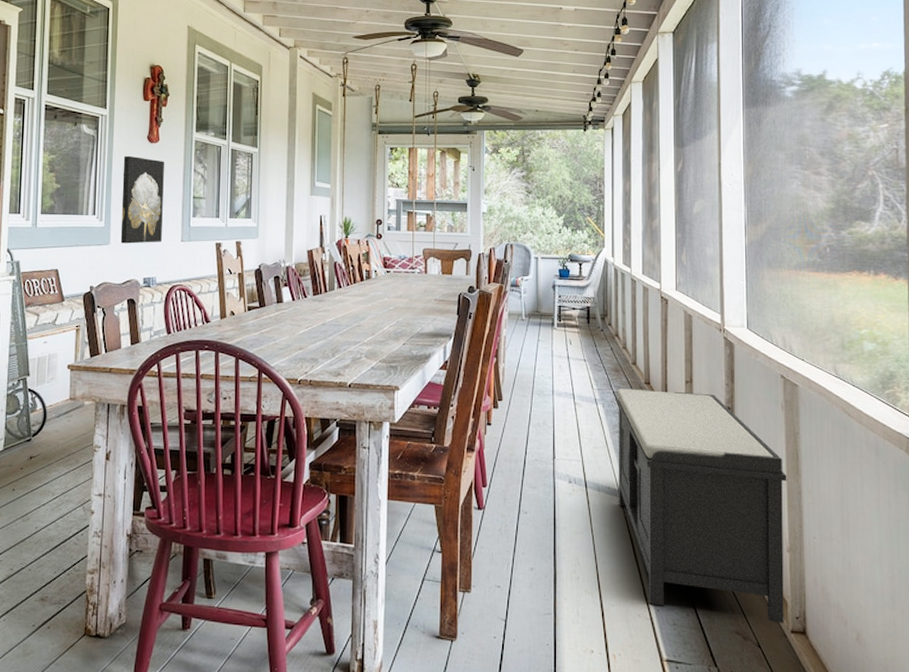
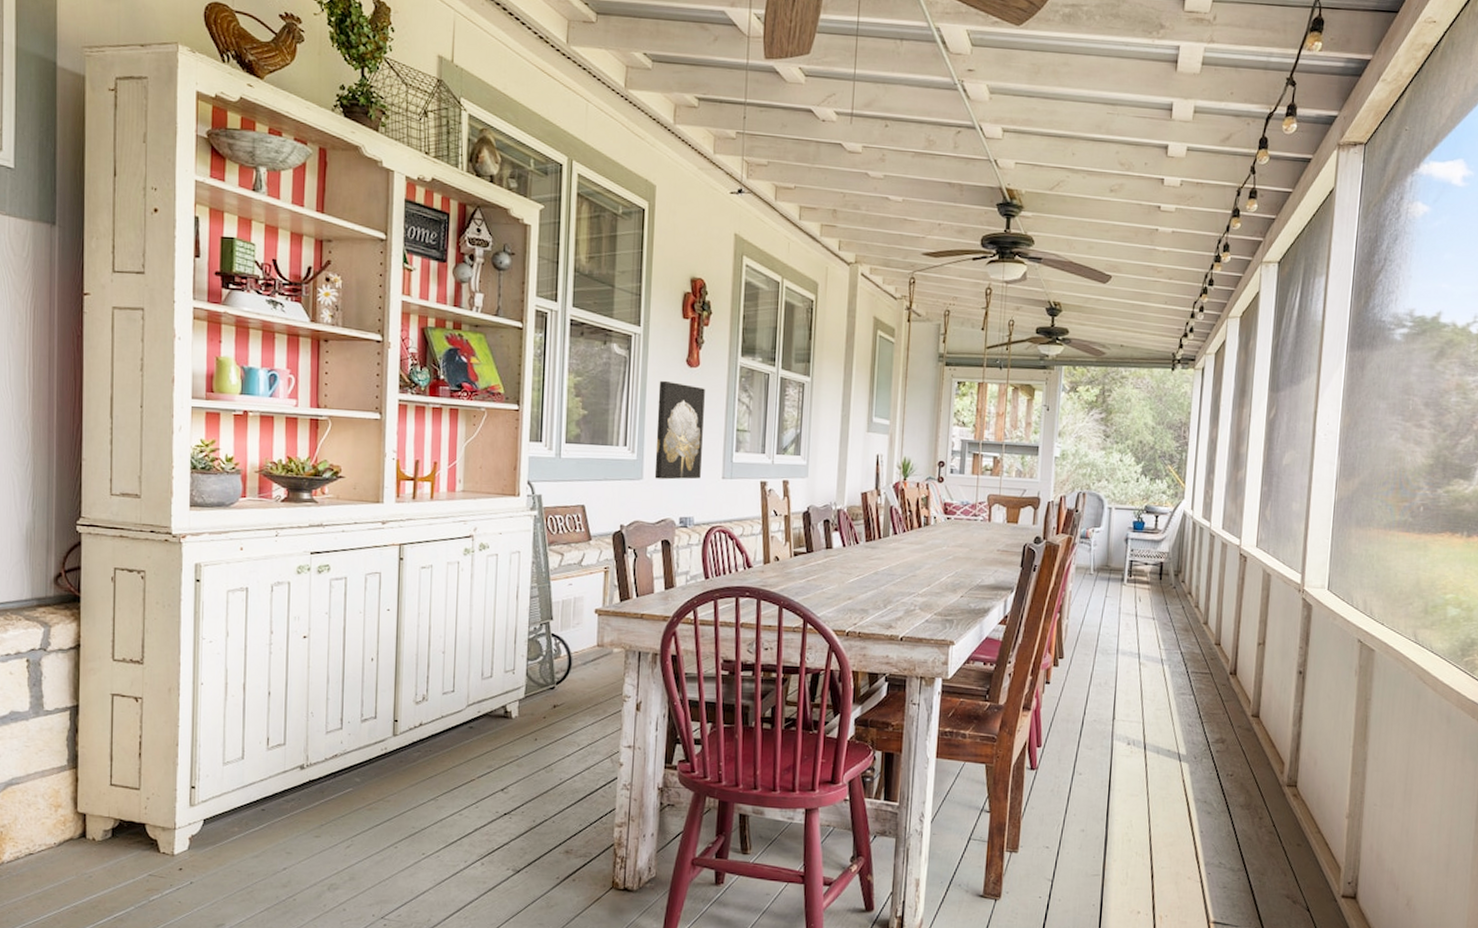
bench: present [617,388,787,623] -> none [1177,649,1354,888]

